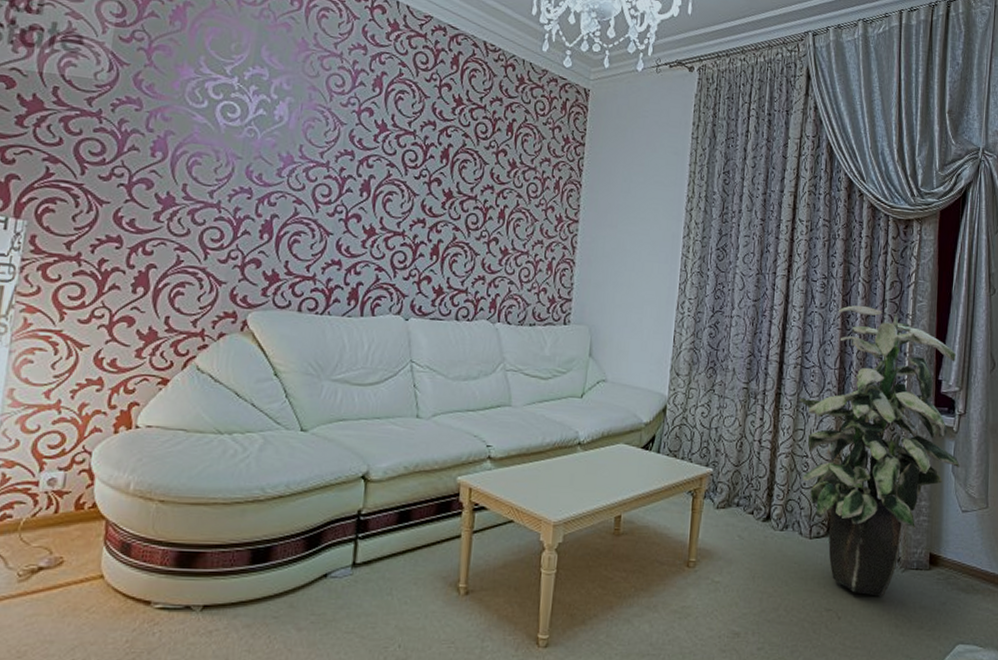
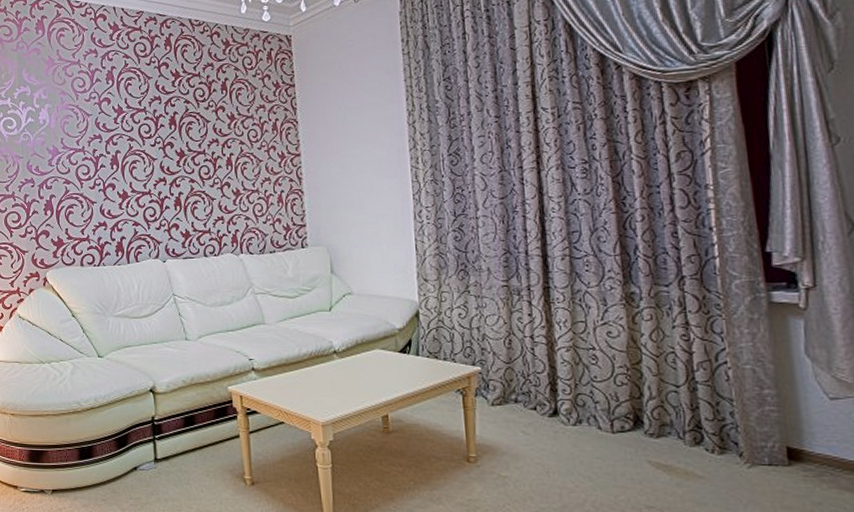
indoor plant: present [798,305,960,597] -> none [573,183,817,495]

